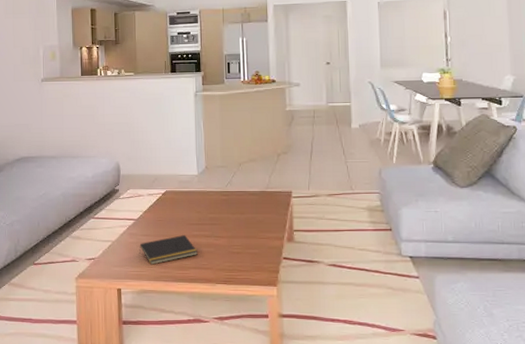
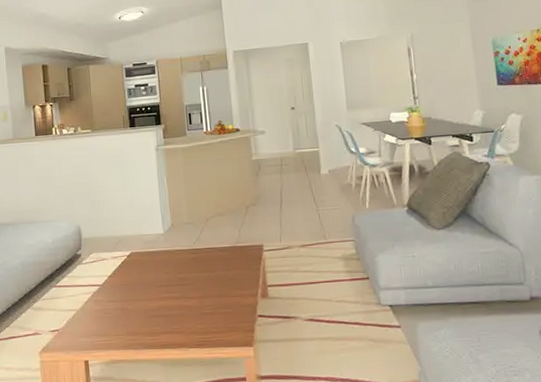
notepad: present [138,234,198,265] -> none [105,297,168,332]

